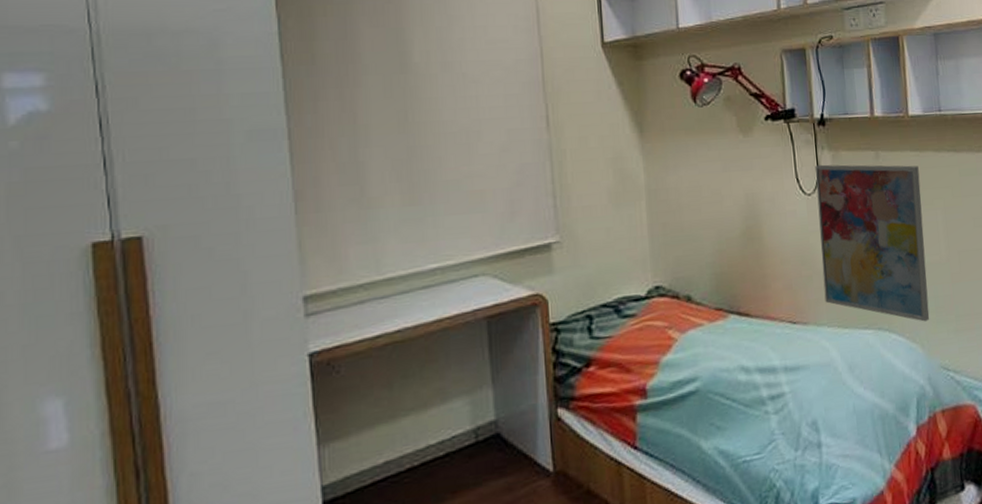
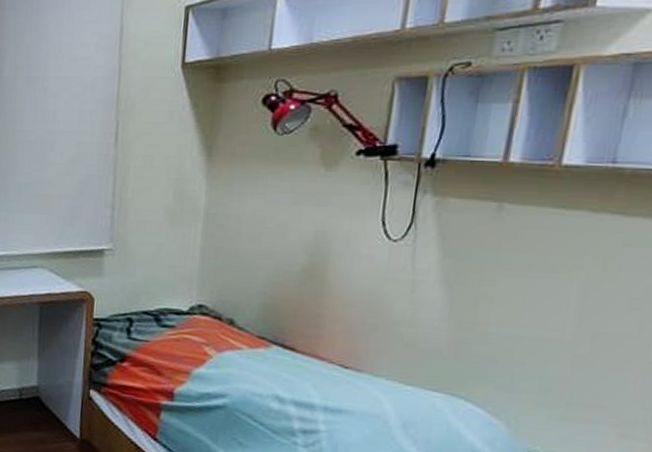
wall art: present [814,164,930,322] -> none [389,209,560,400]

